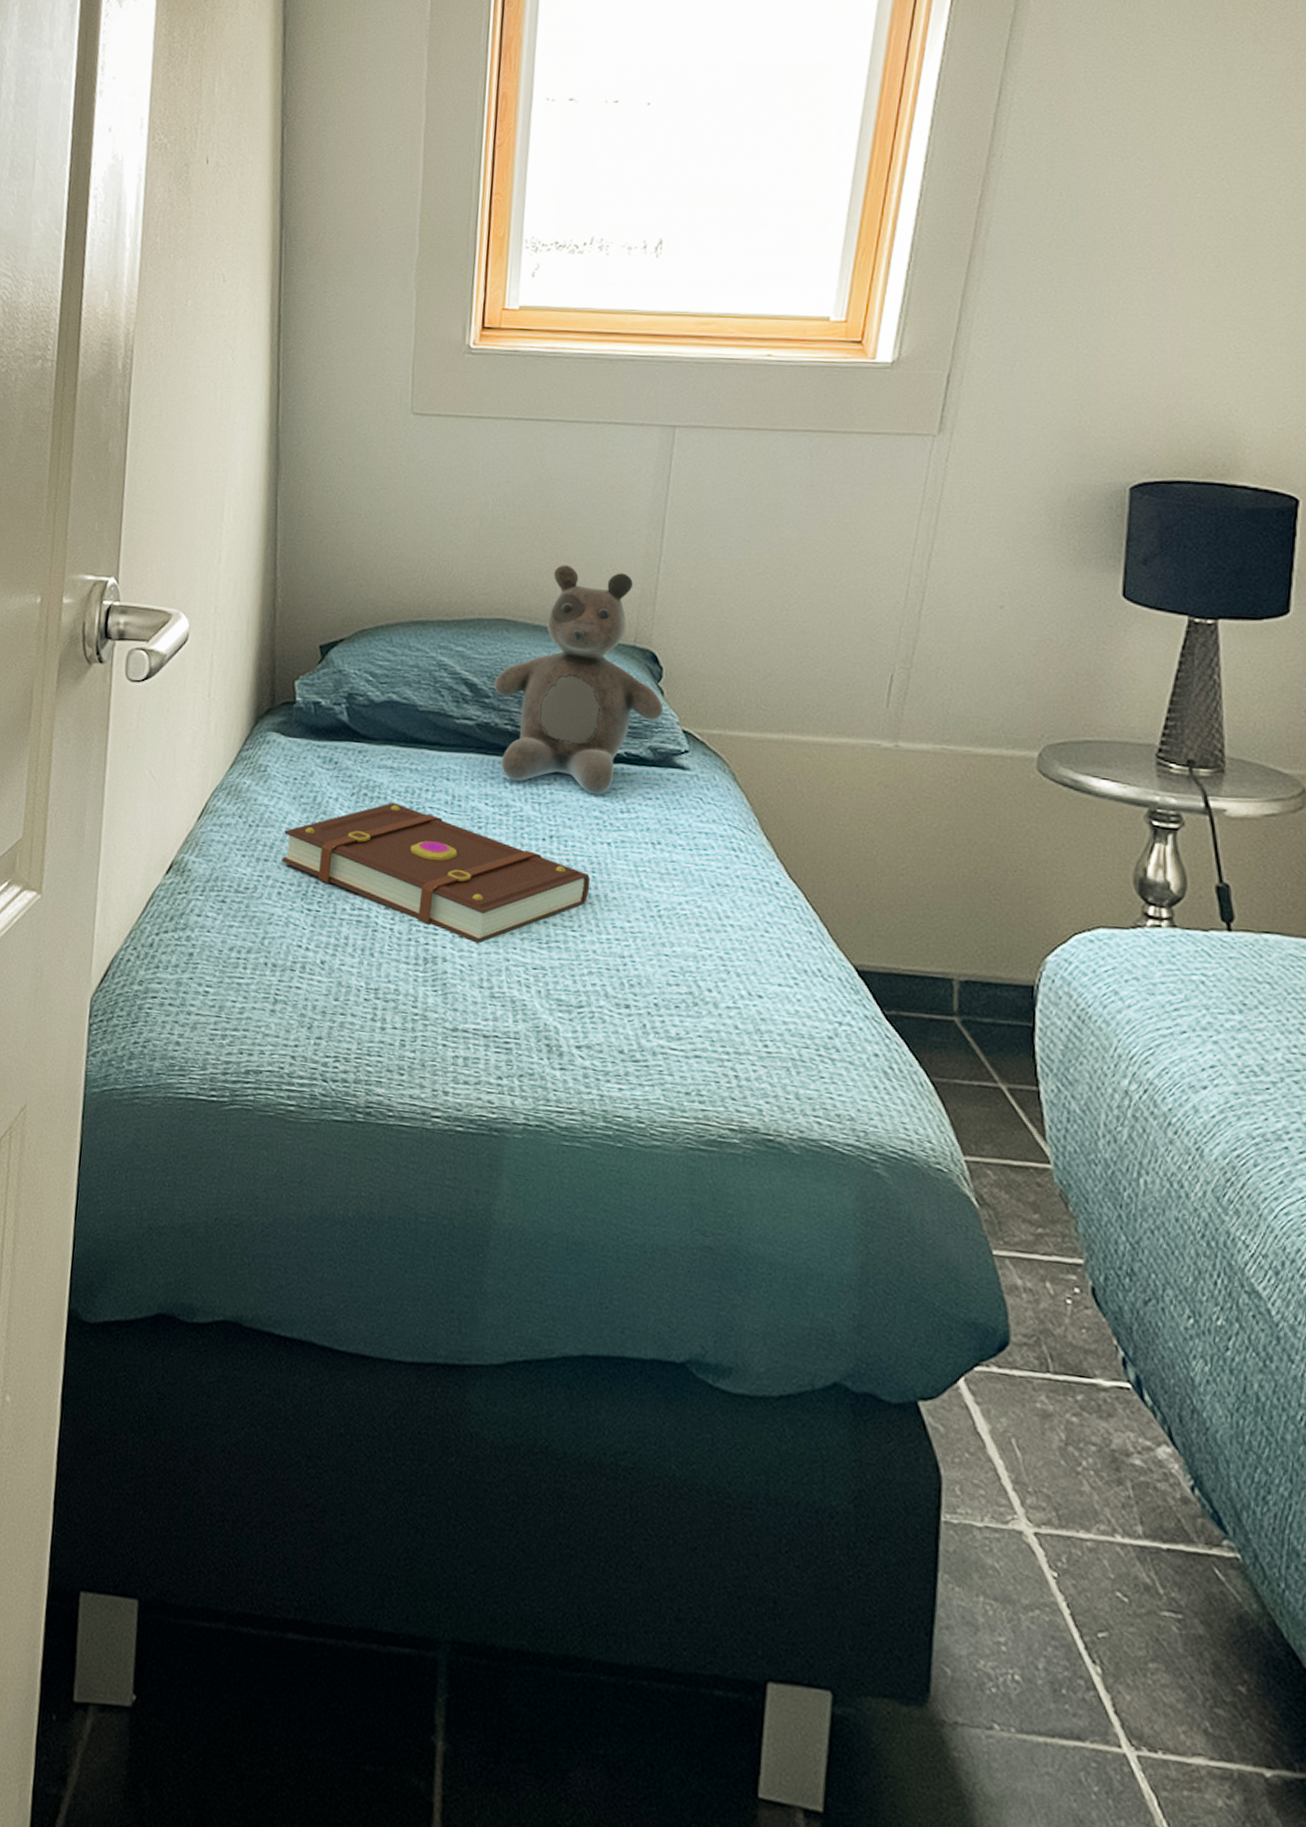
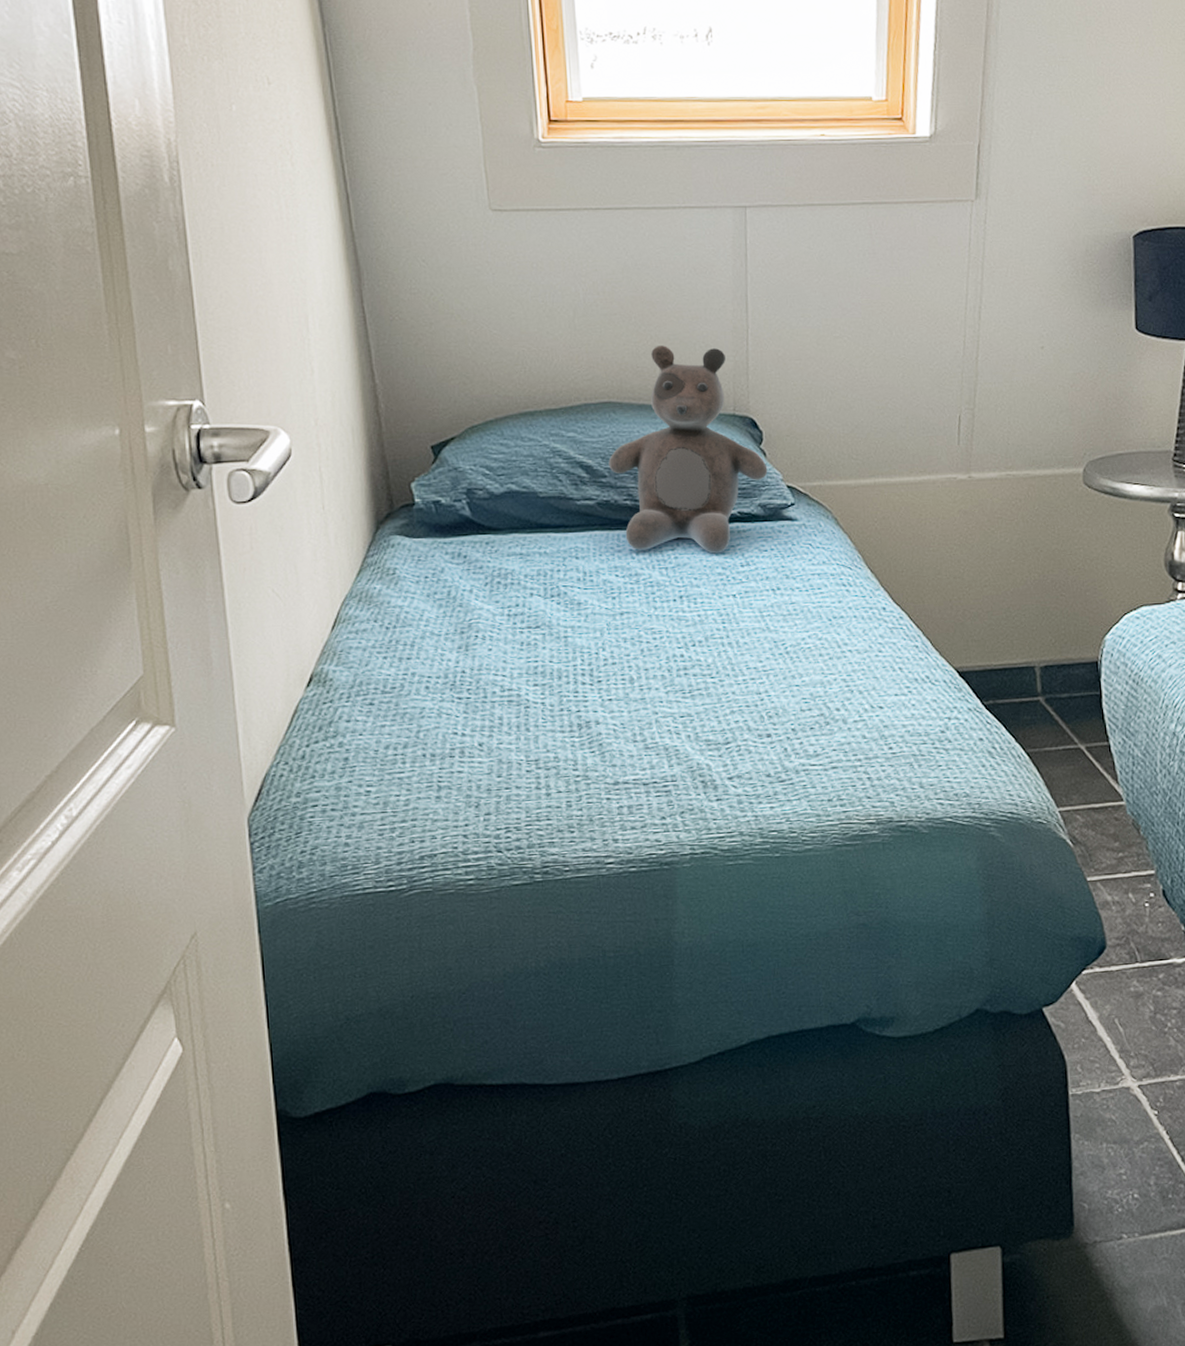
book: present [281,802,591,944] -> none [423,586,722,703]

